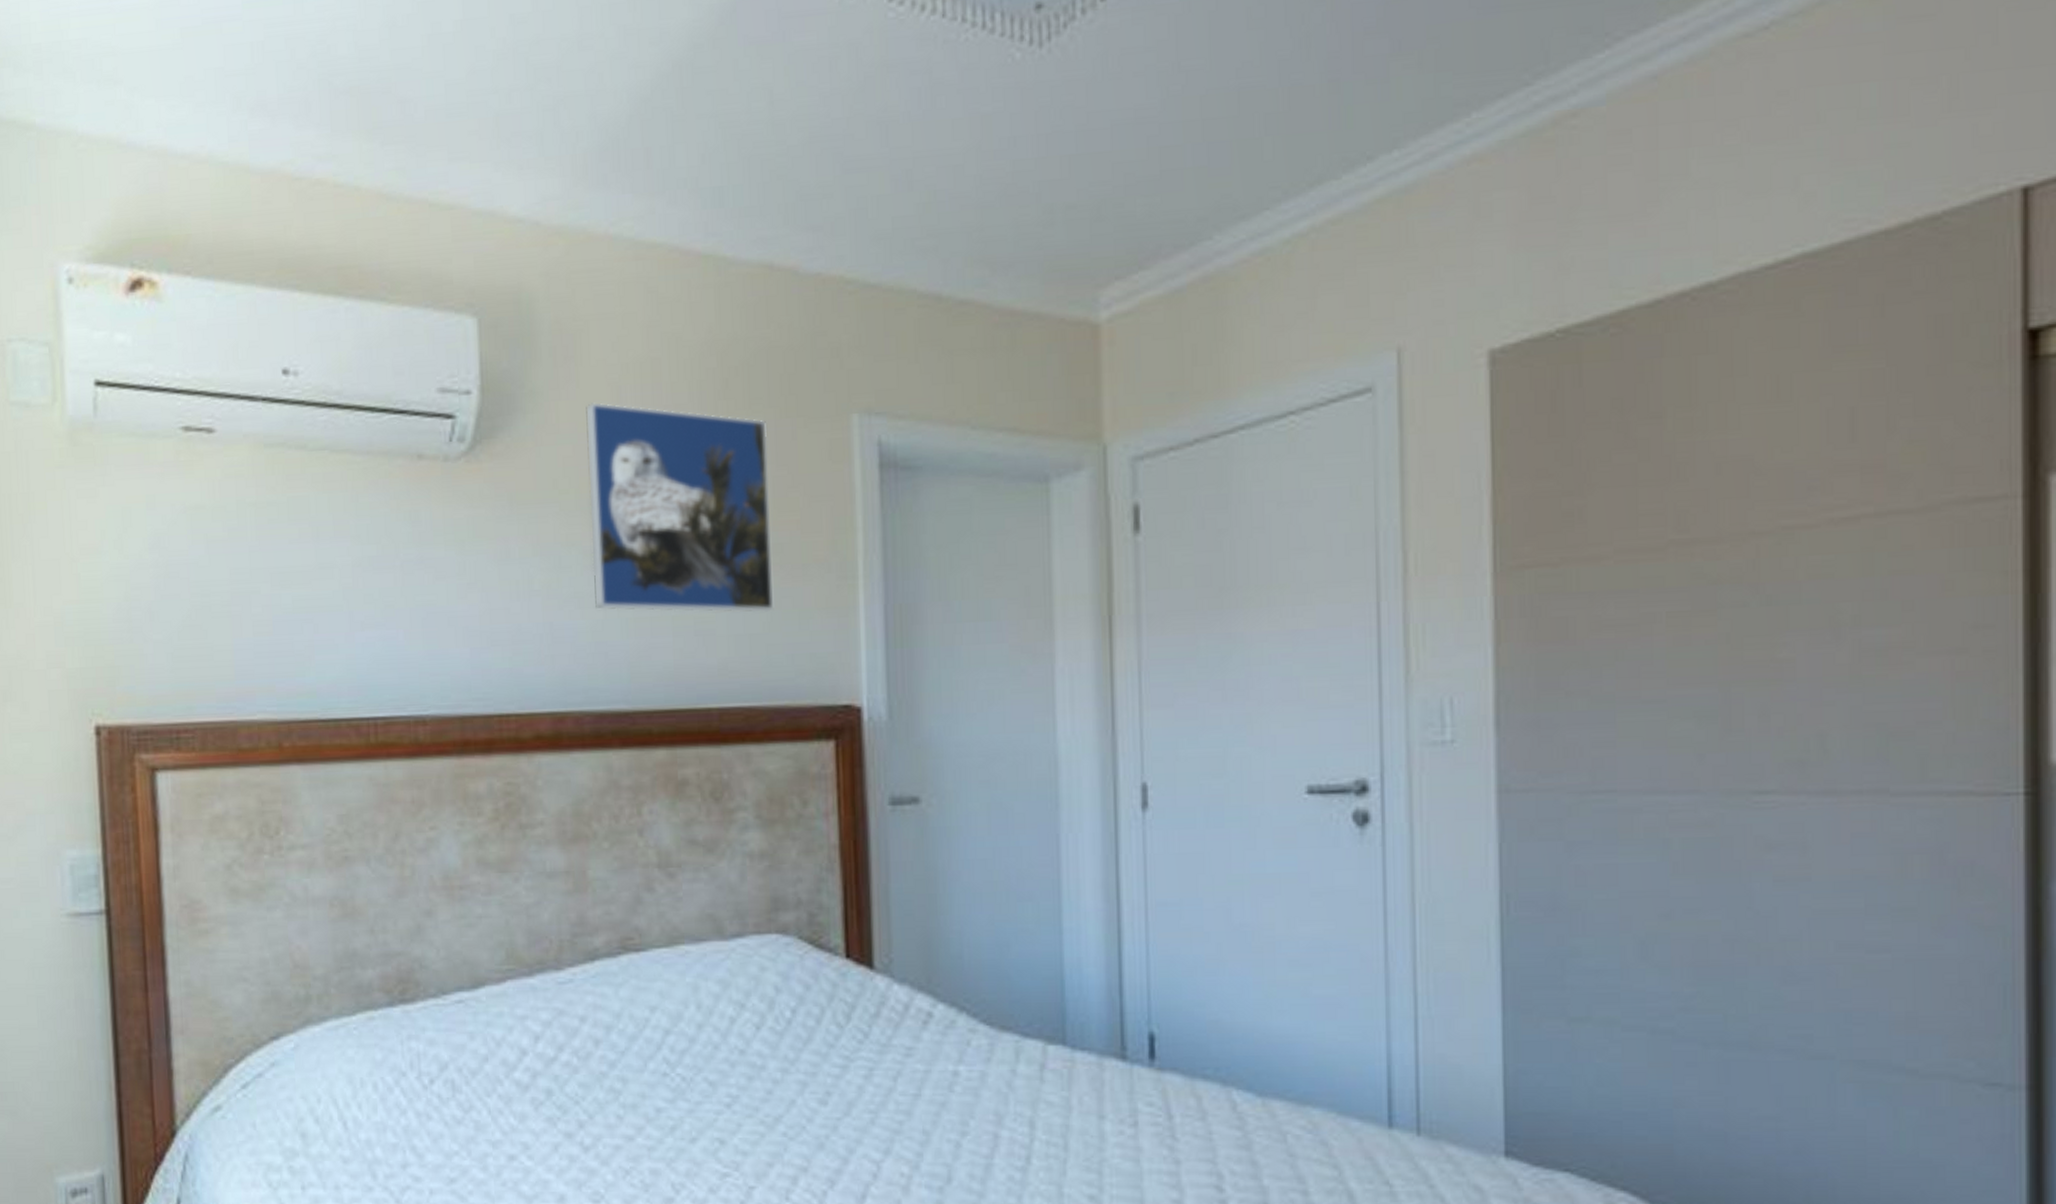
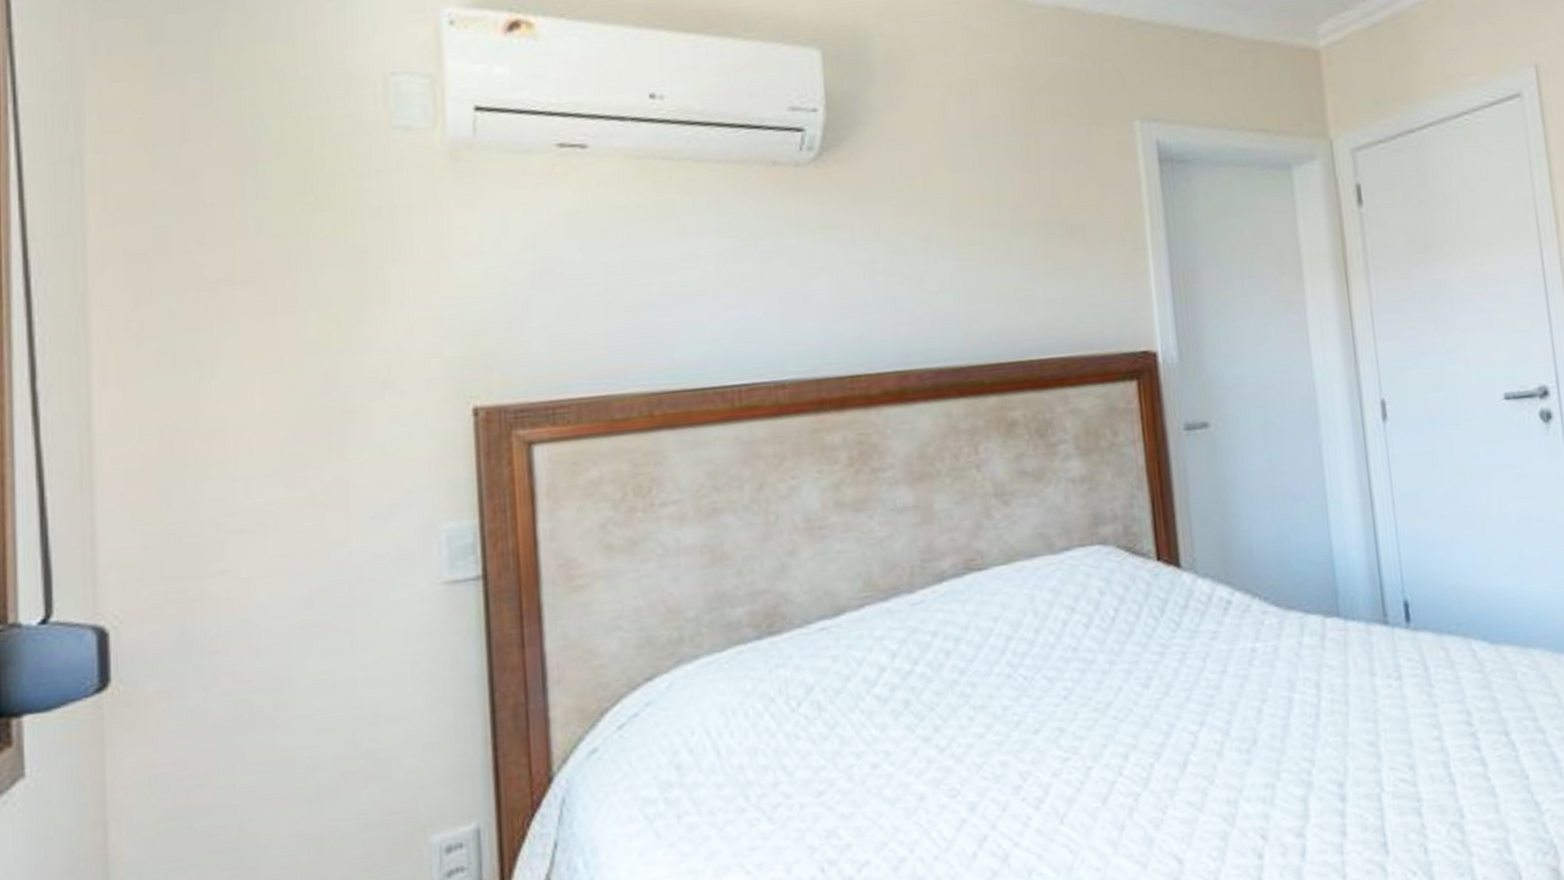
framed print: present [586,402,774,613] -> none [916,116,1081,284]

